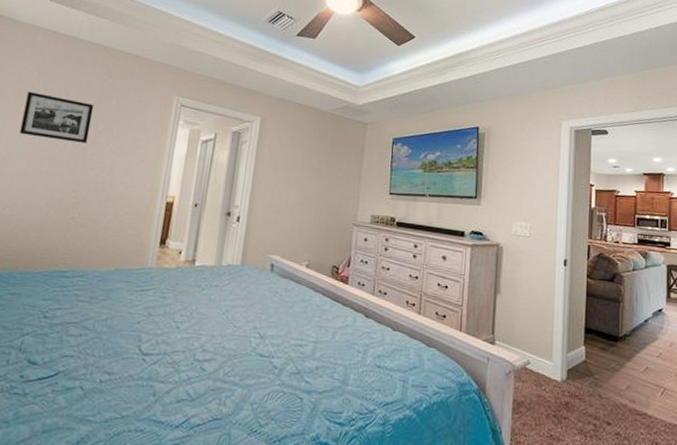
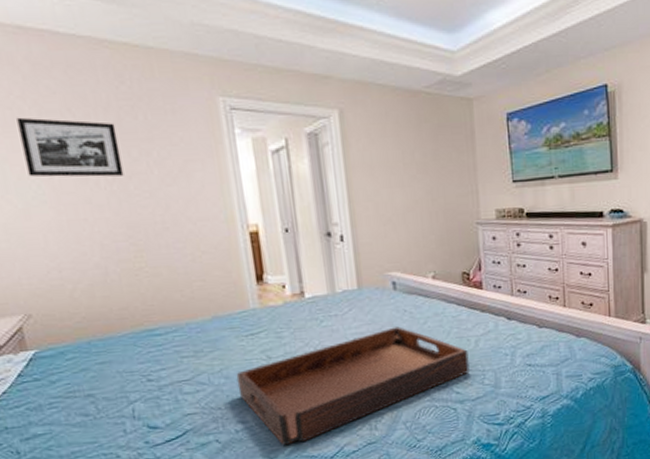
serving tray: none [114,306,324,406] -> present [236,327,470,446]

